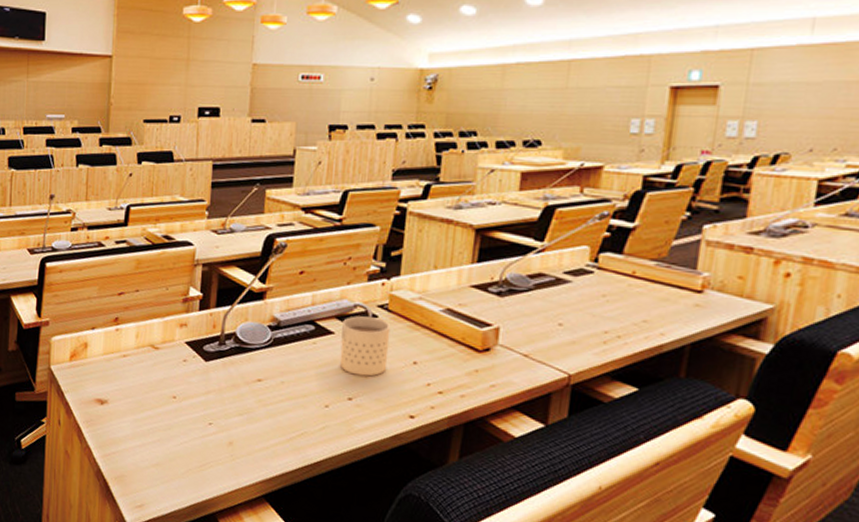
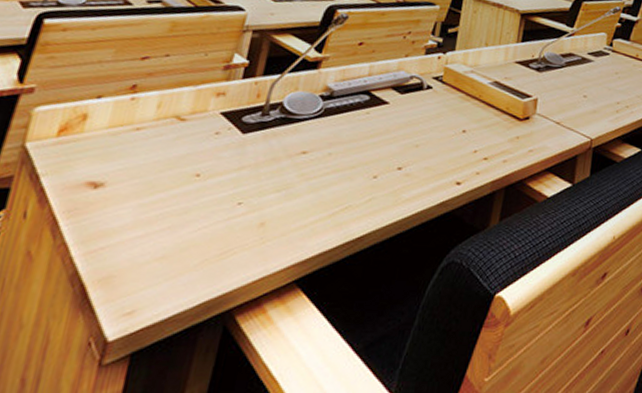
mug: present [340,316,391,377] -> none [392,86,444,146]

